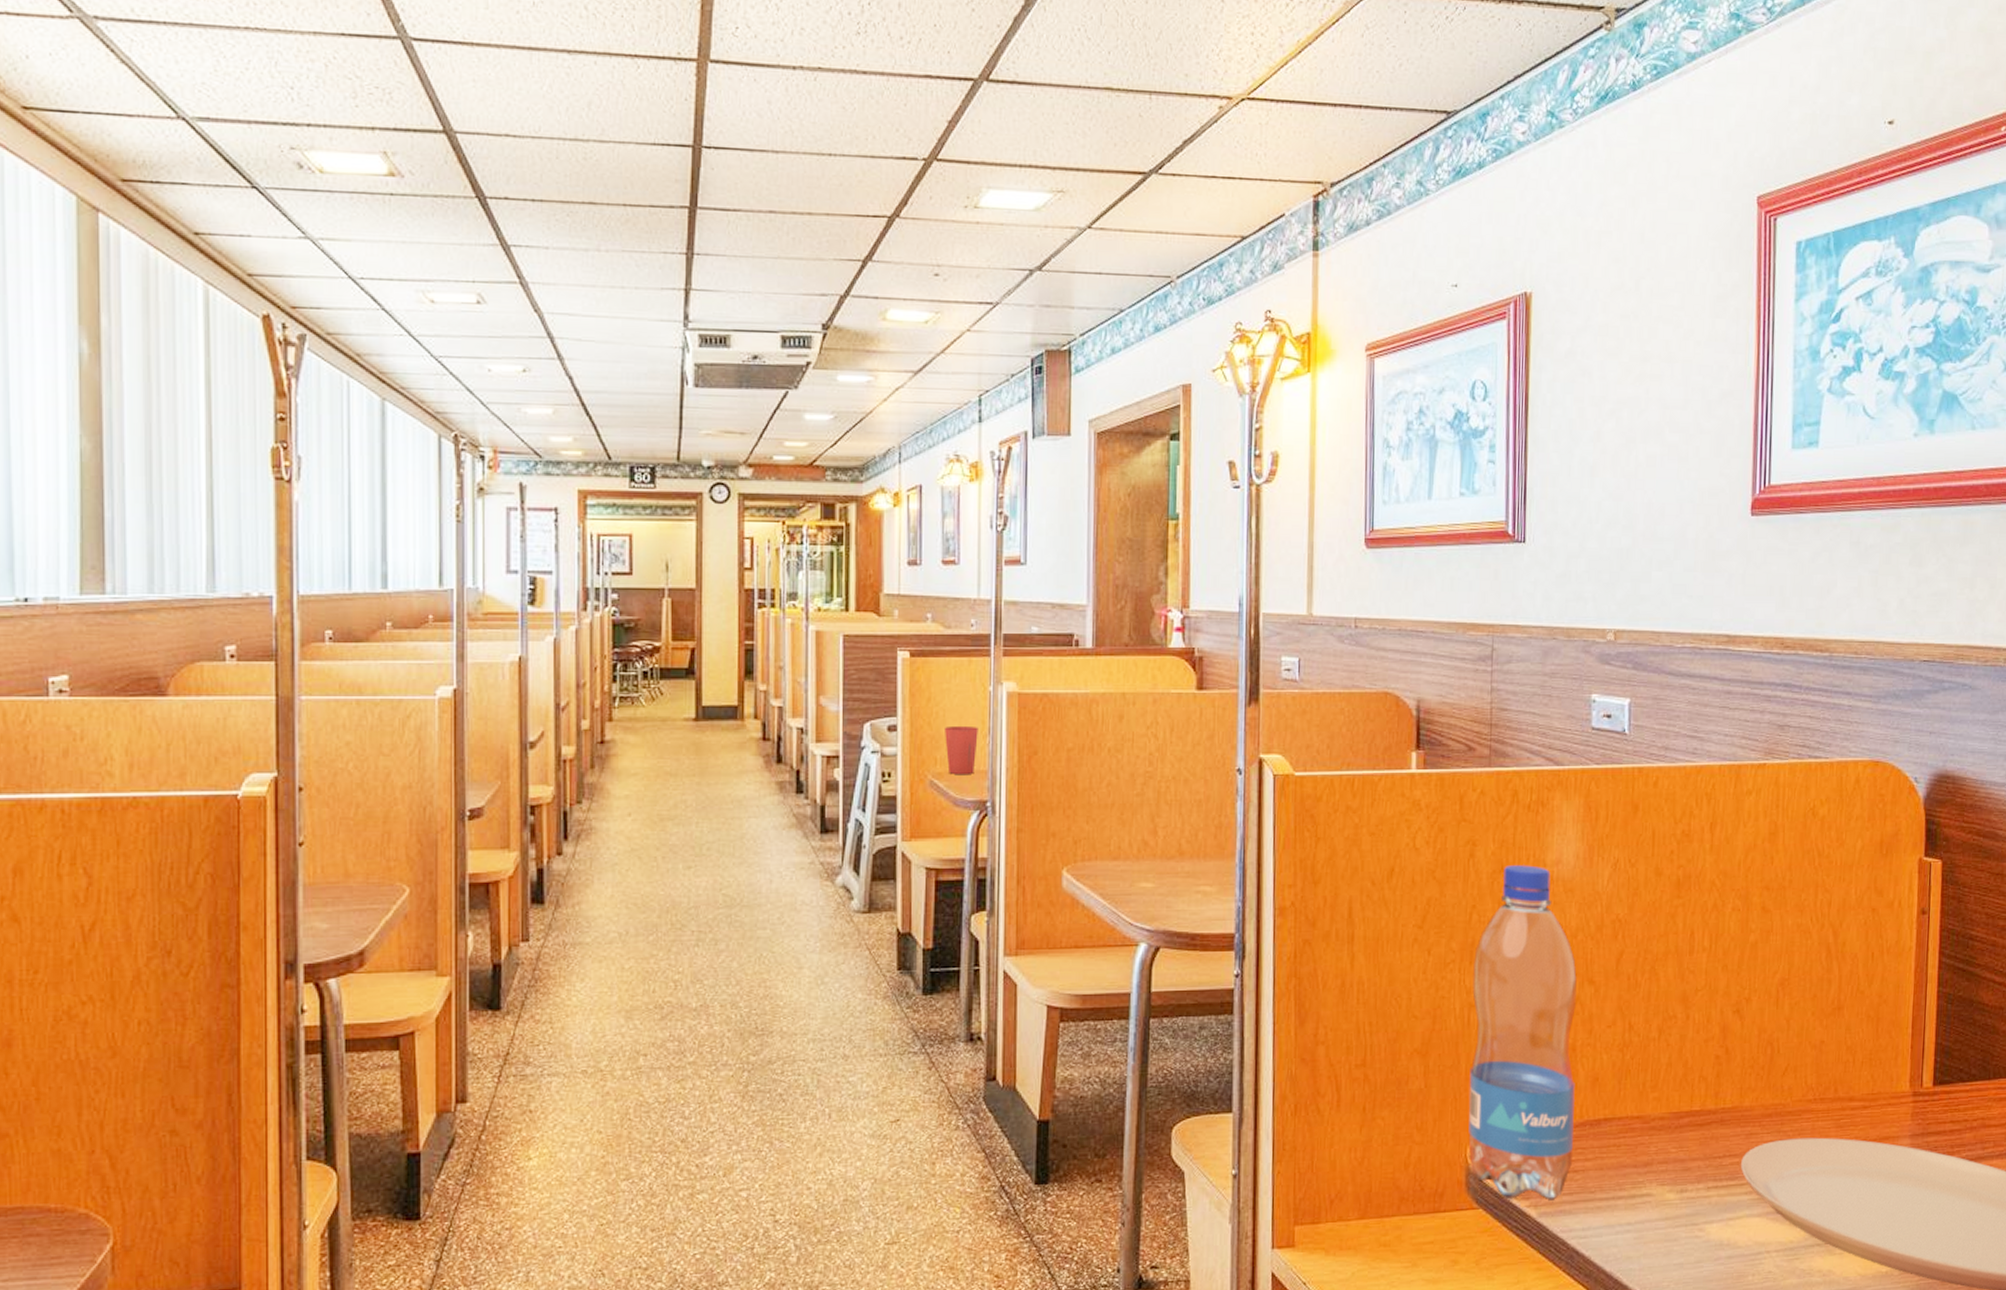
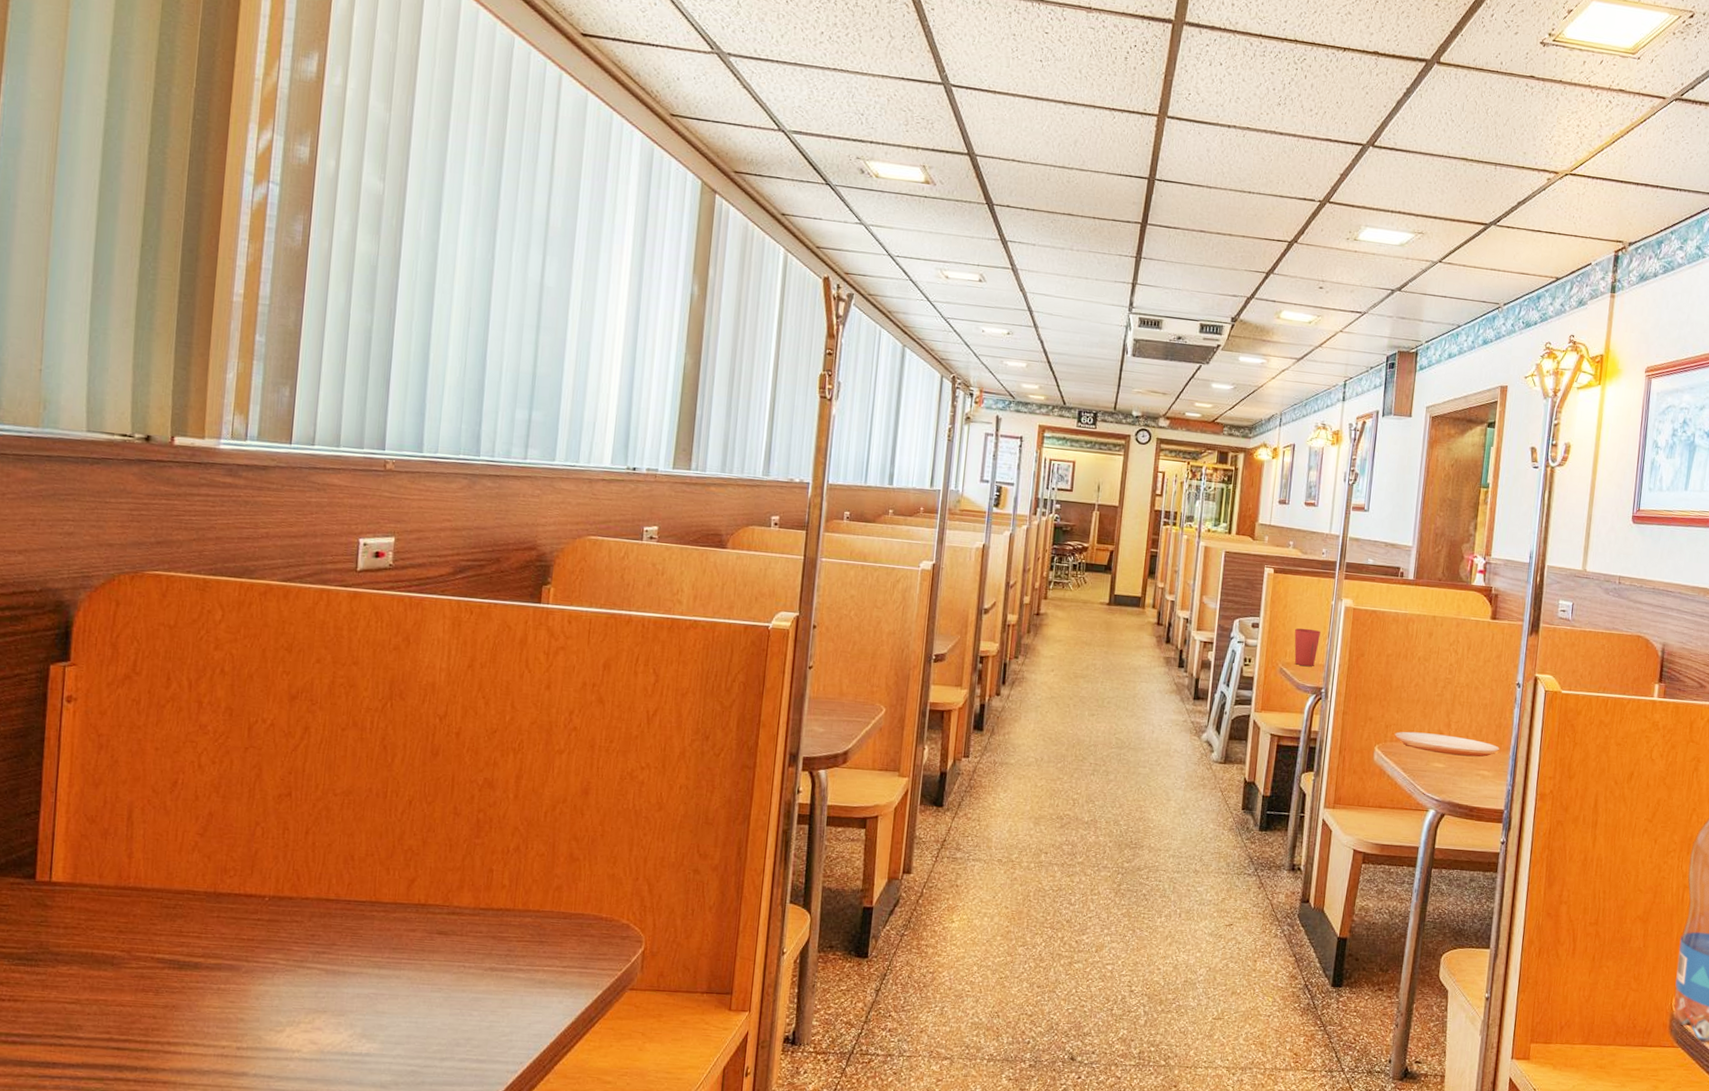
plate: none [1086,845,1222,870] -> present [1394,731,1499,758]

